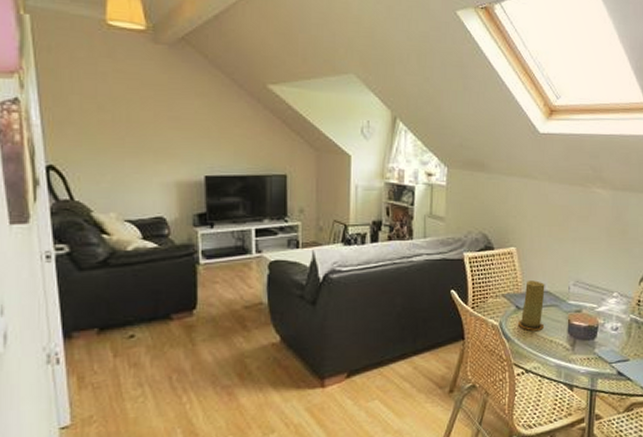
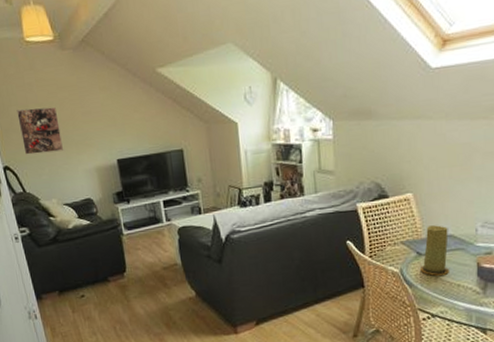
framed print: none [79,100,137,157] -> present [17,106,64,155]

